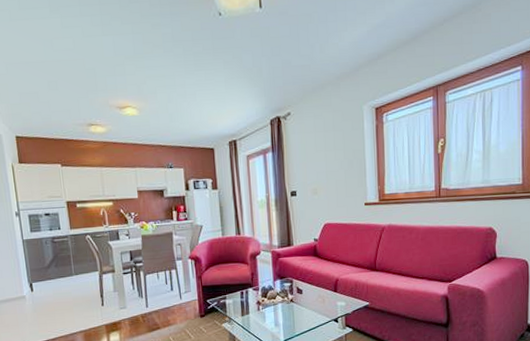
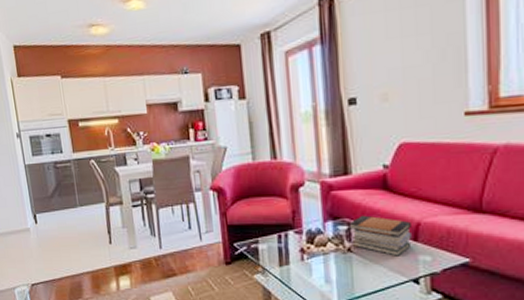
book stack: none [291,275,333,304] -> present [348,215,412,256]

